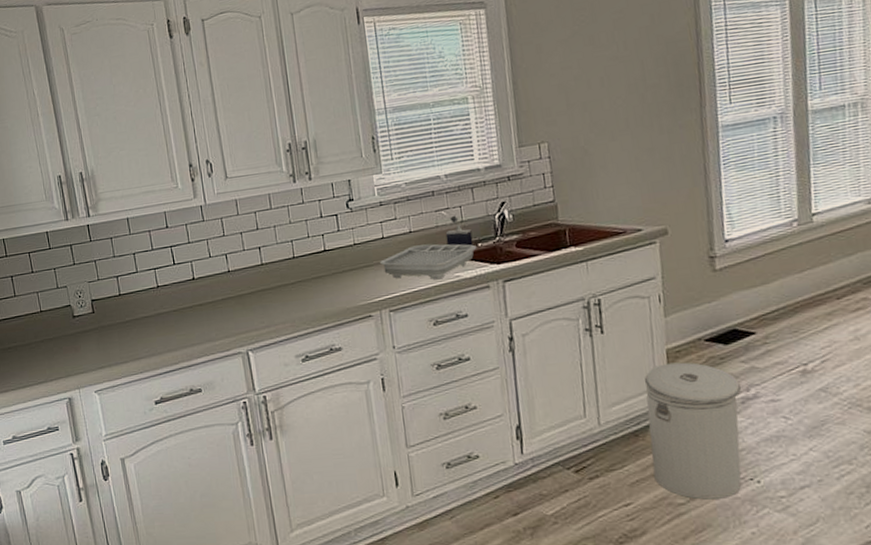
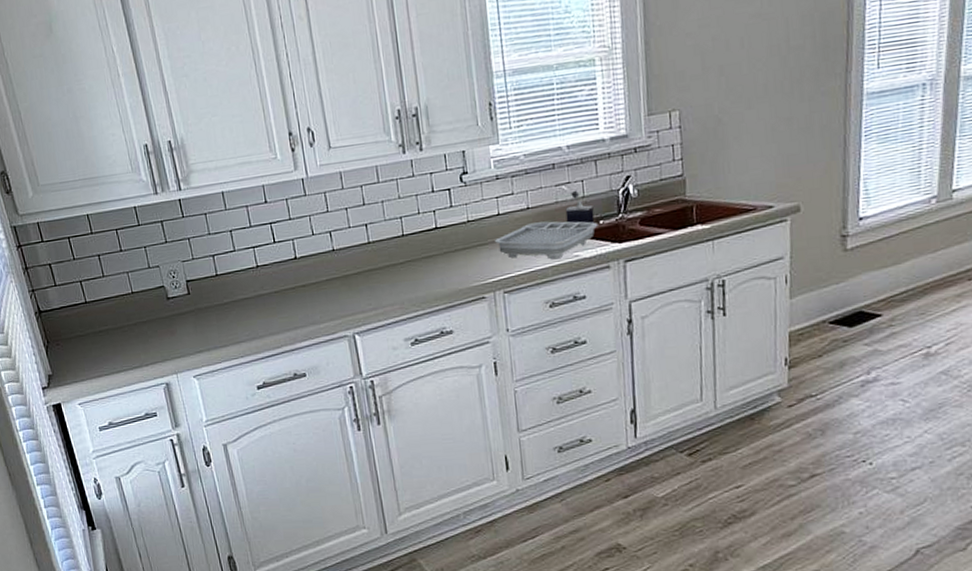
can: present [644,362,742,500] -> none [764,345,863,481]

